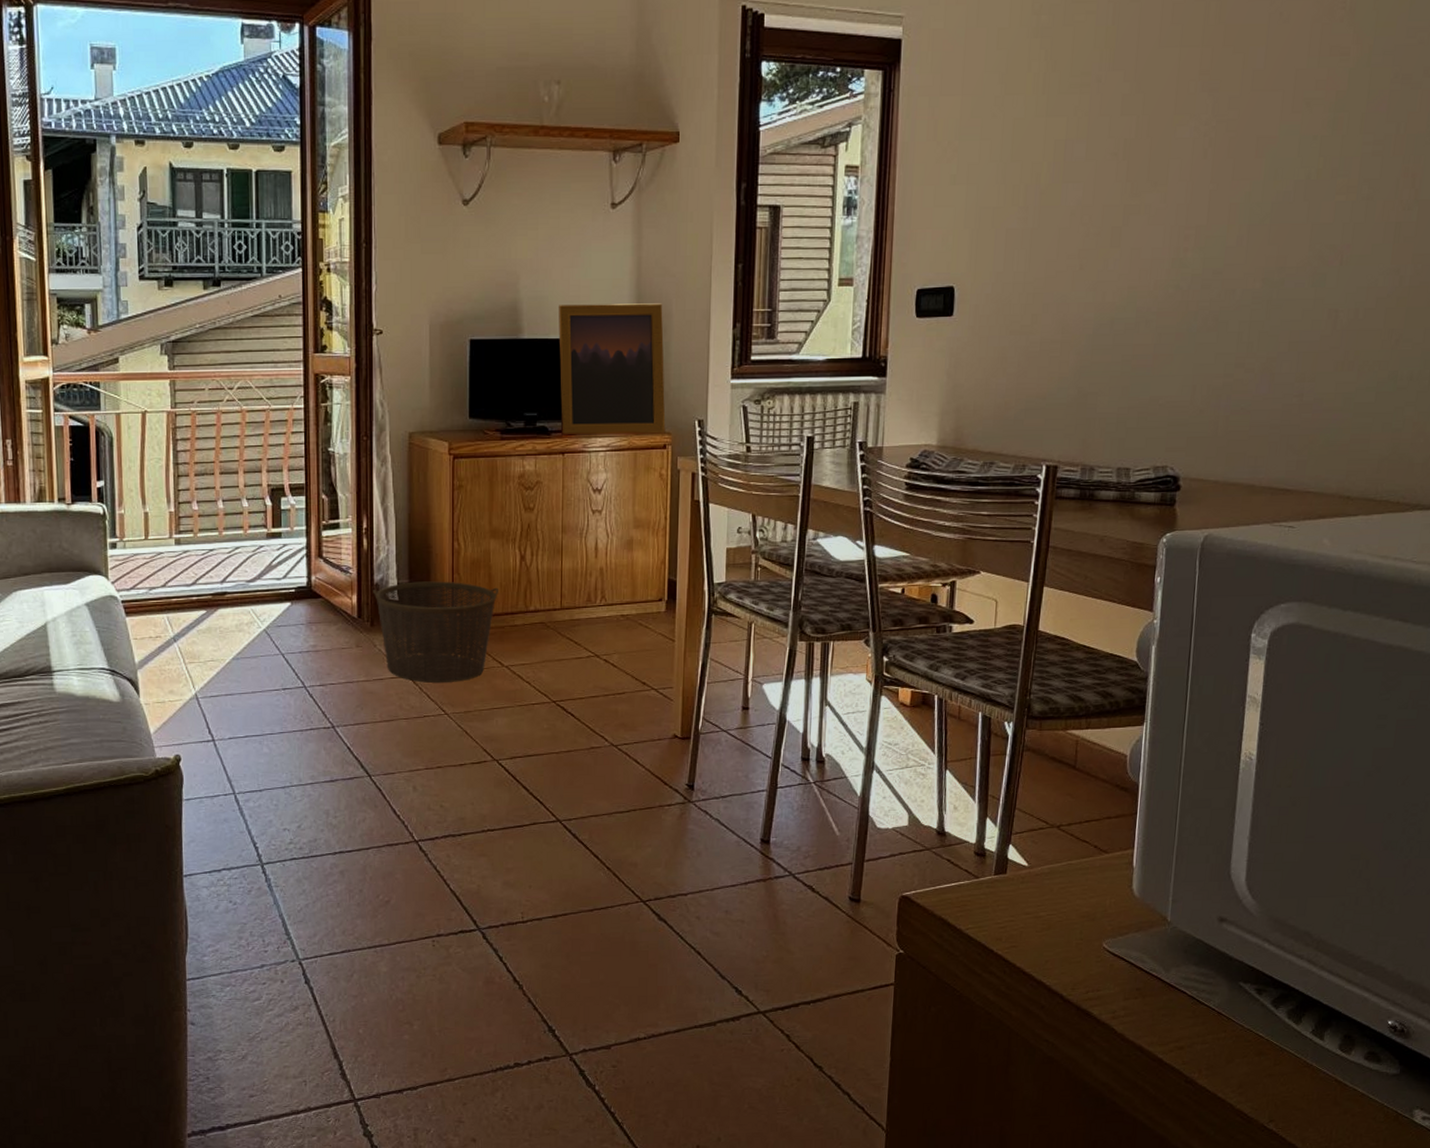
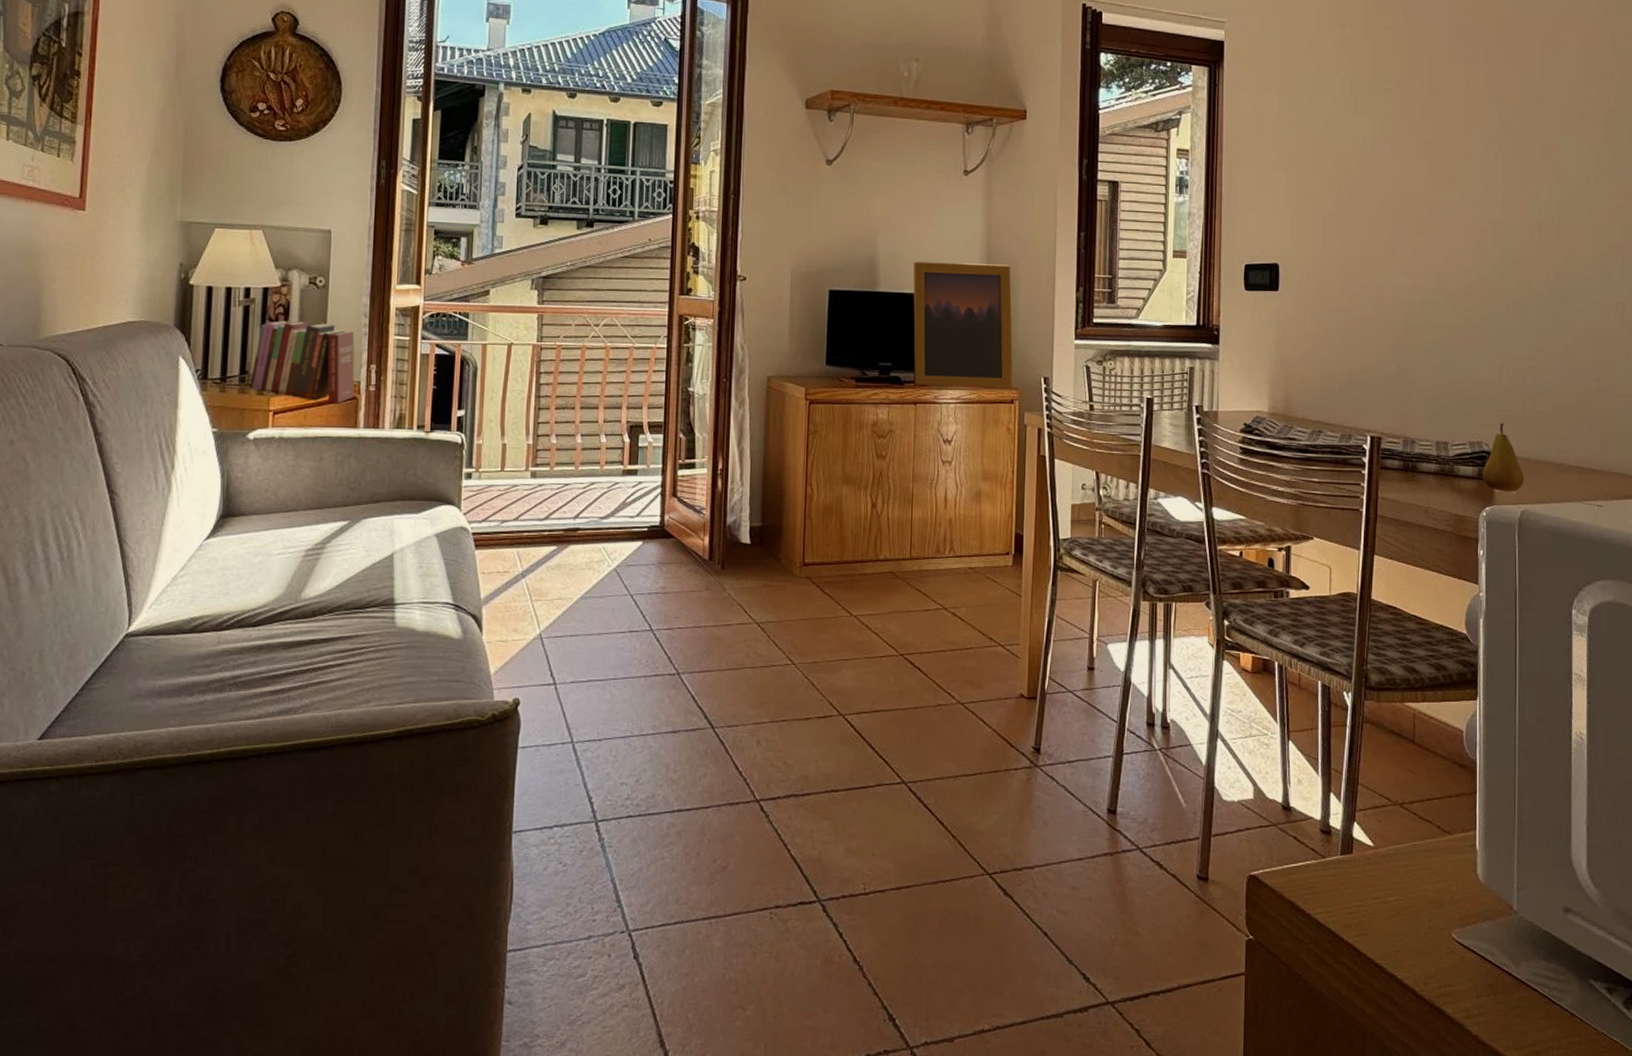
basket: present [373,581,500,683] -> none [725,525,850,631]
fruit: none [1164,444,1211,518] -> present [1482,422,1525,493]

